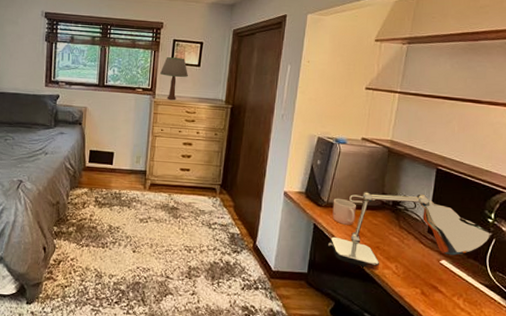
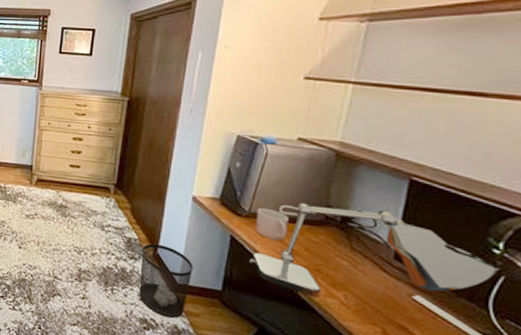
table lamp: present [160,55,188,101] -> none [47,44,78,93]
waste bin: none [241,236,285,303] -> present [139,243,193,319]

